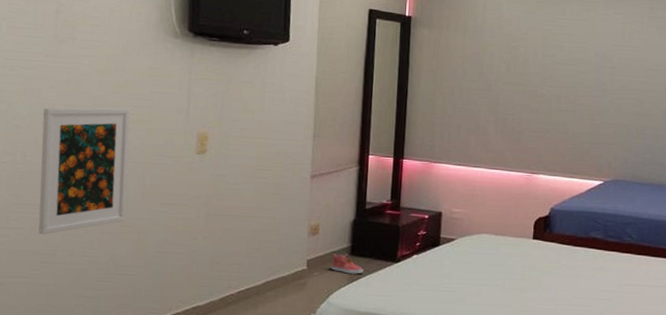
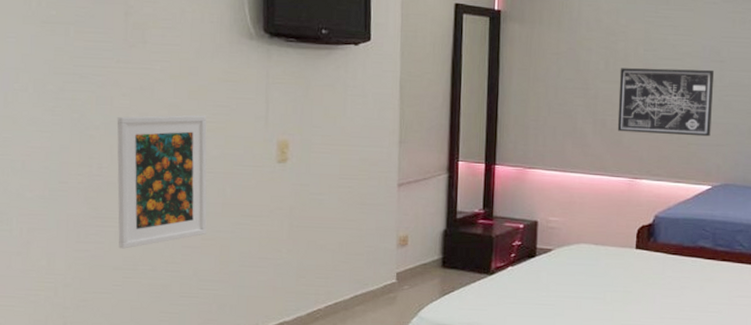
shoe: present [332,253,364,274] -> none [422,265,456,288]
wall art: none [517,71,606,136] -> present [617,68,715,137]

